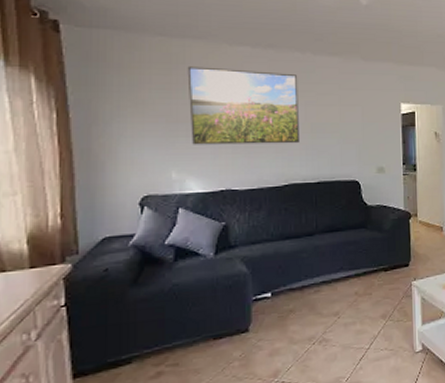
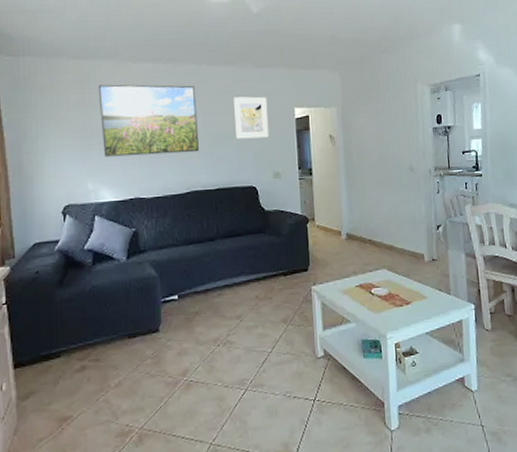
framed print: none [337,89,374,132] -> present [233,96,269,139]

